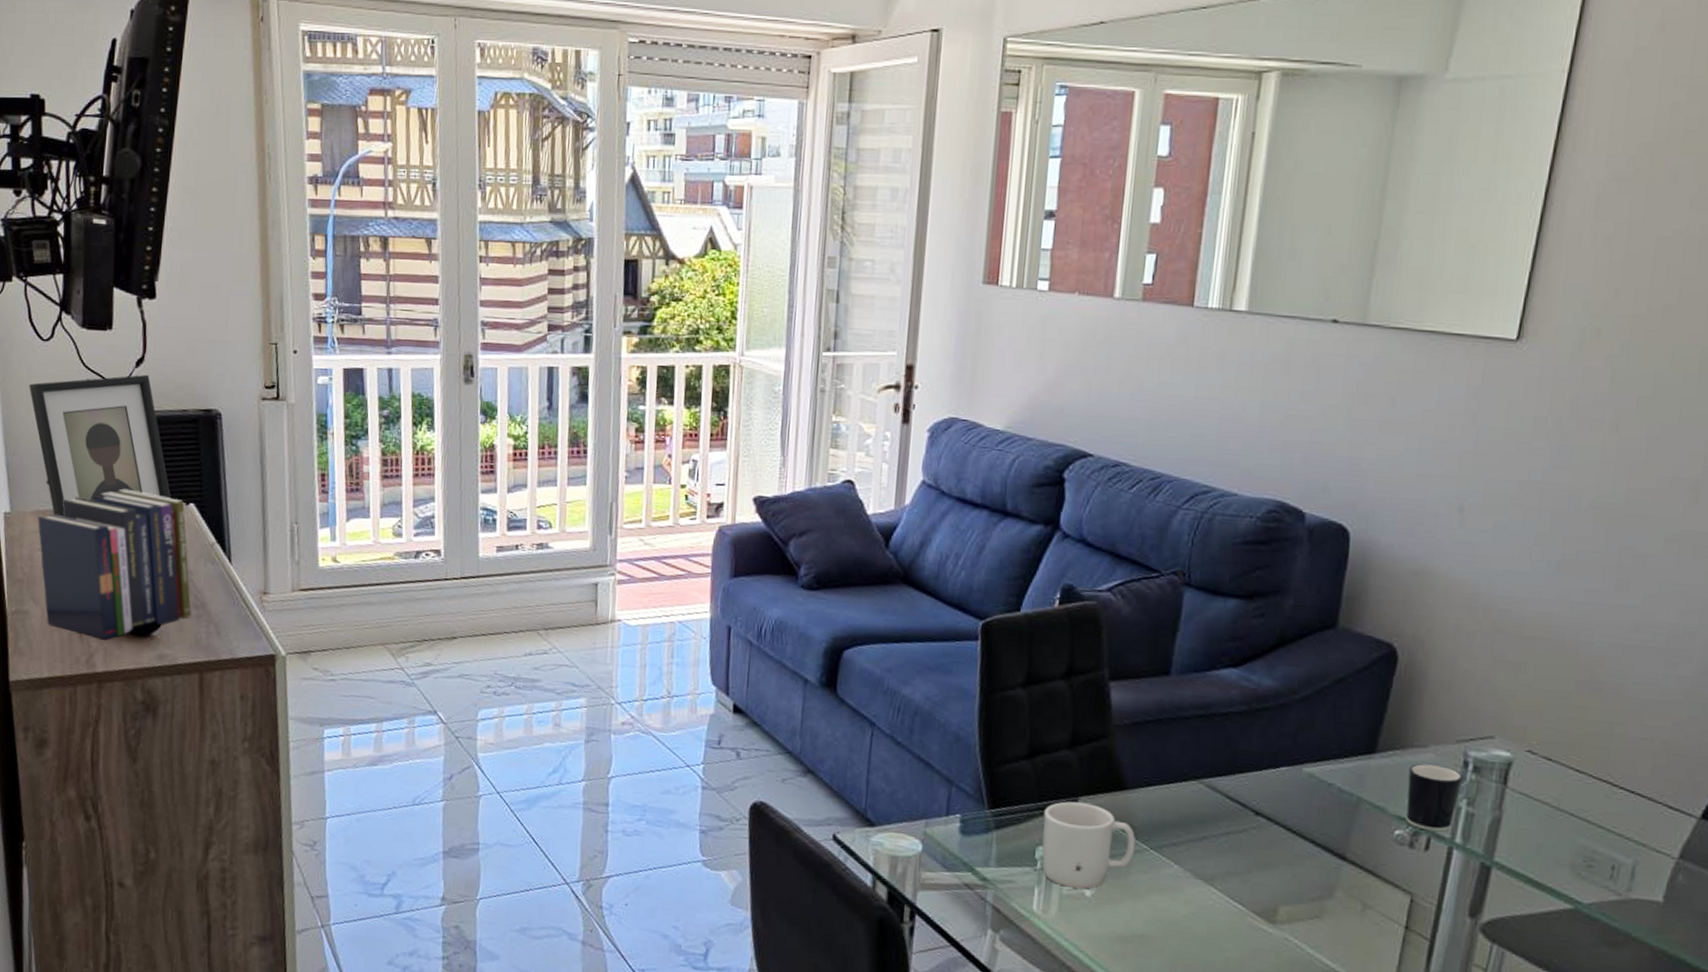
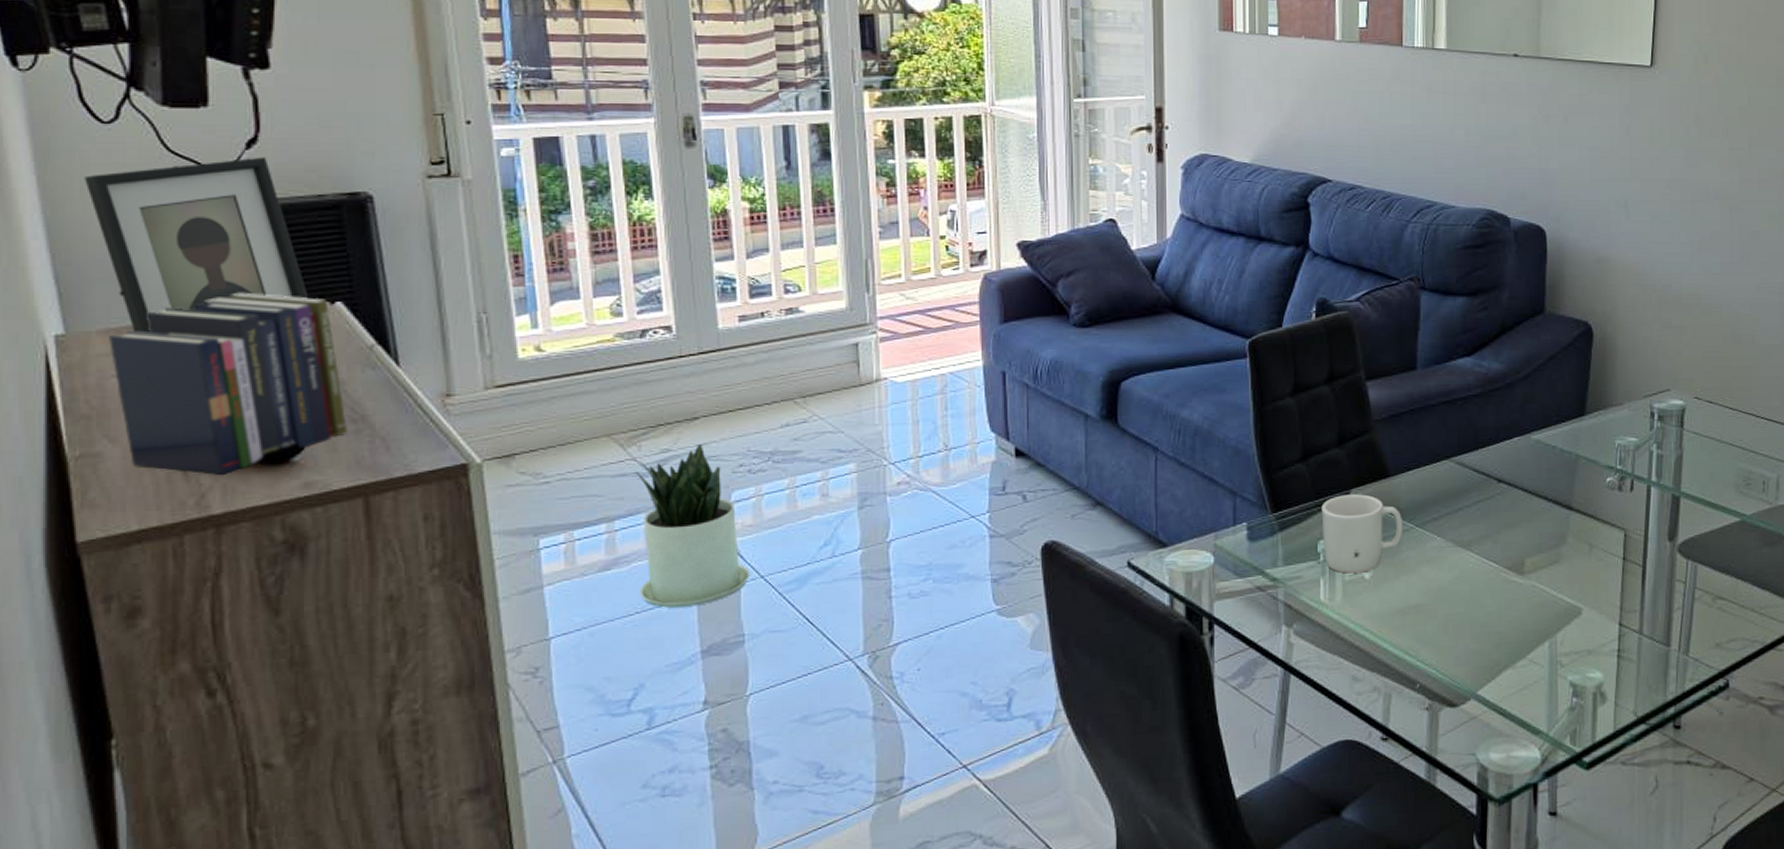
planter: none [398,662,489,810] -> present [636,444,751,608]
mug: present [1405,763,1464,832] -> none [1612,418,1652,475]

